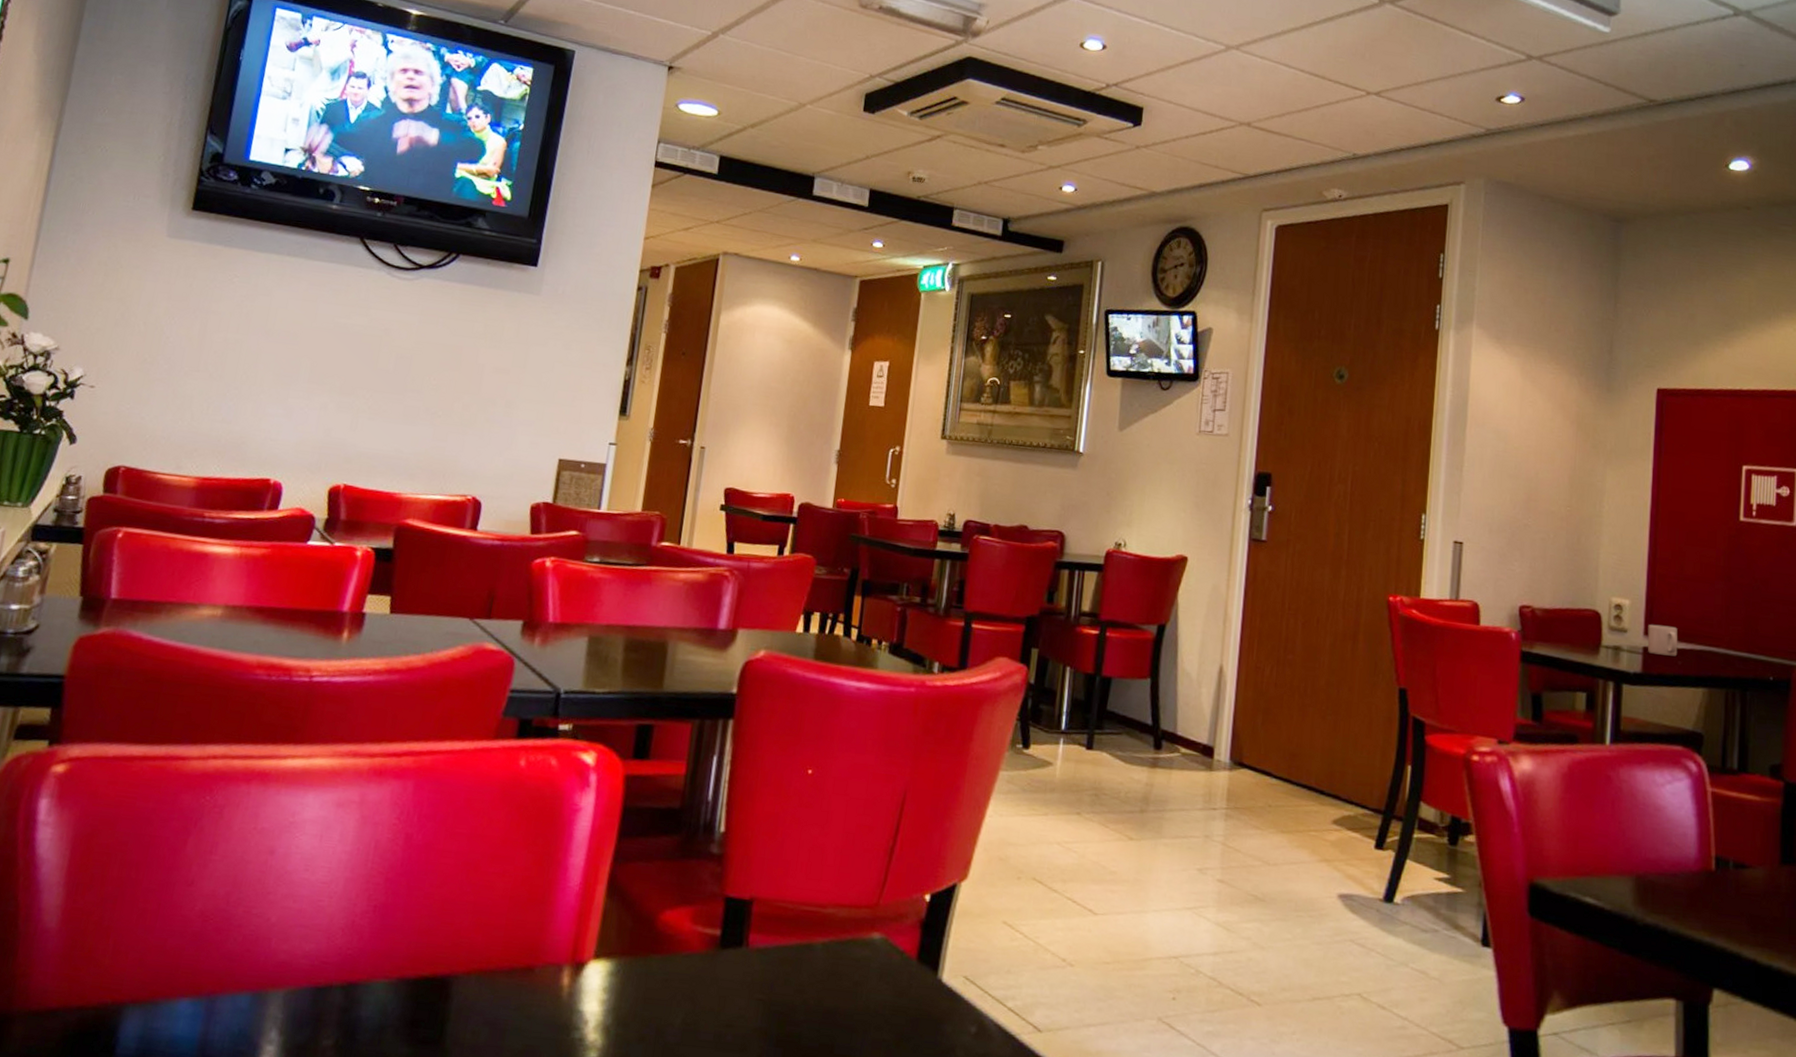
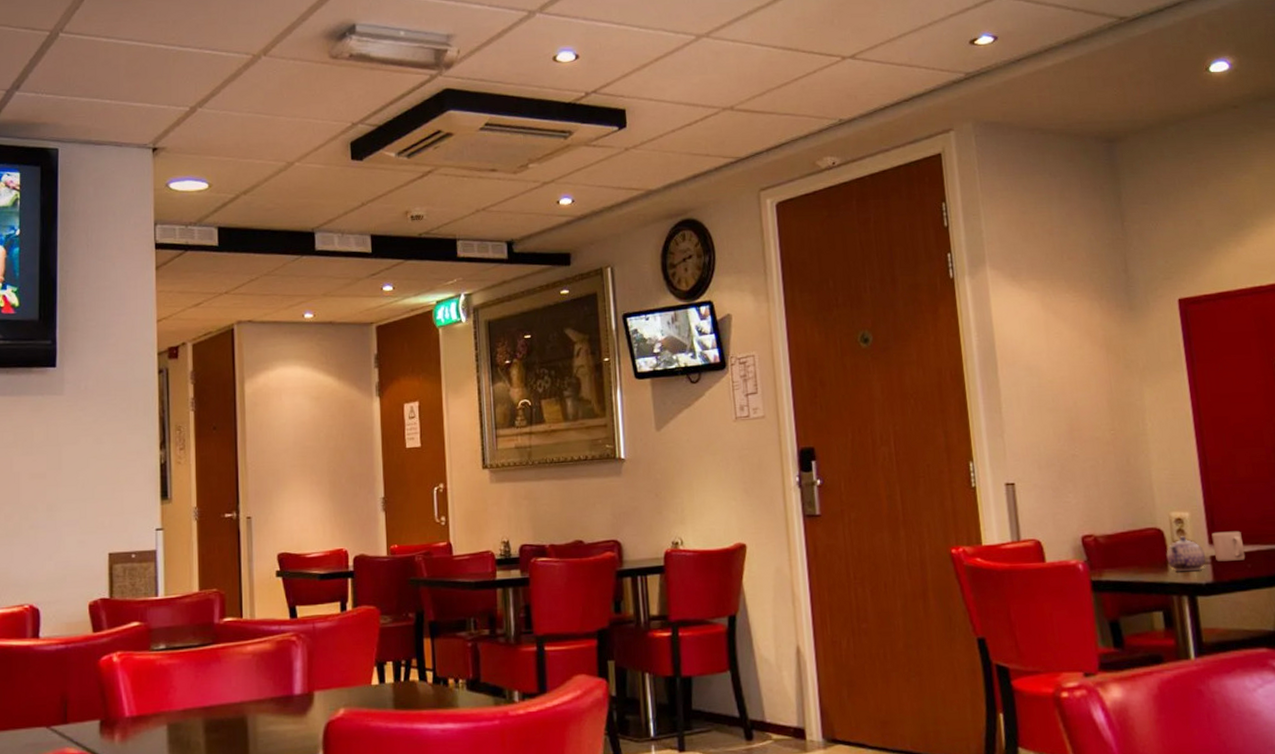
teapot: none [1599,622,1639,659] -> present [1166,536,1206,571]

